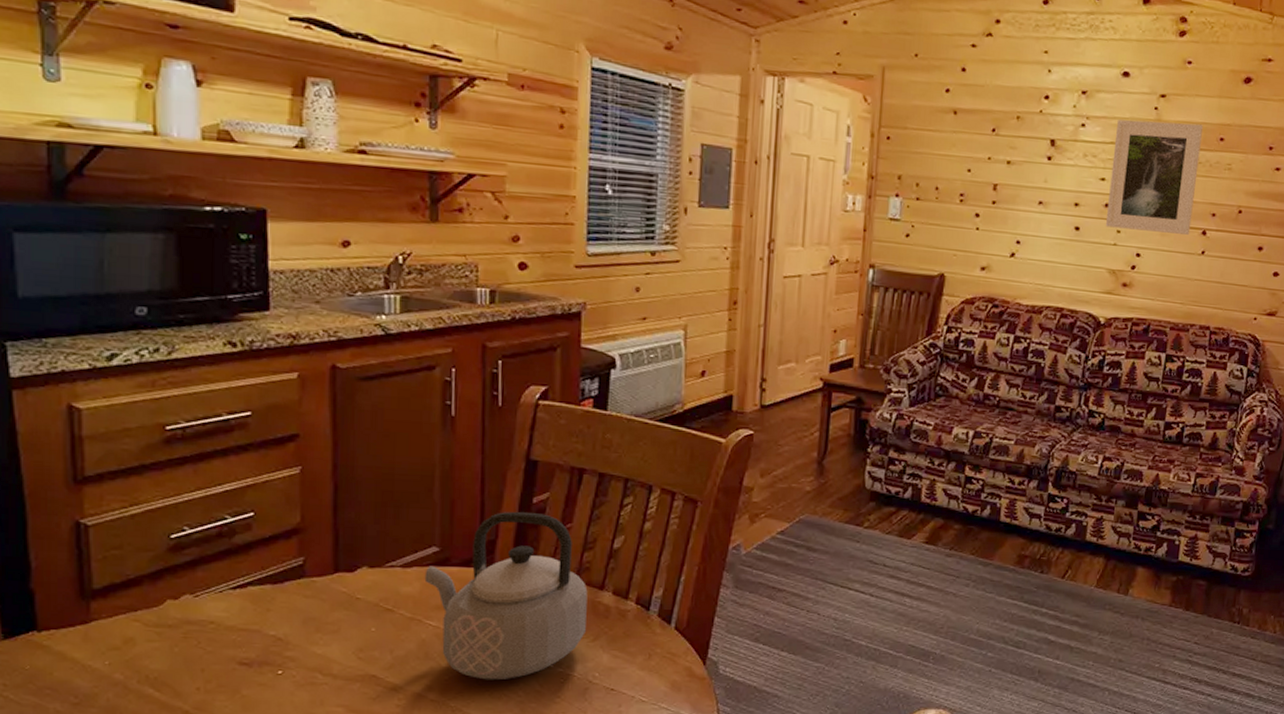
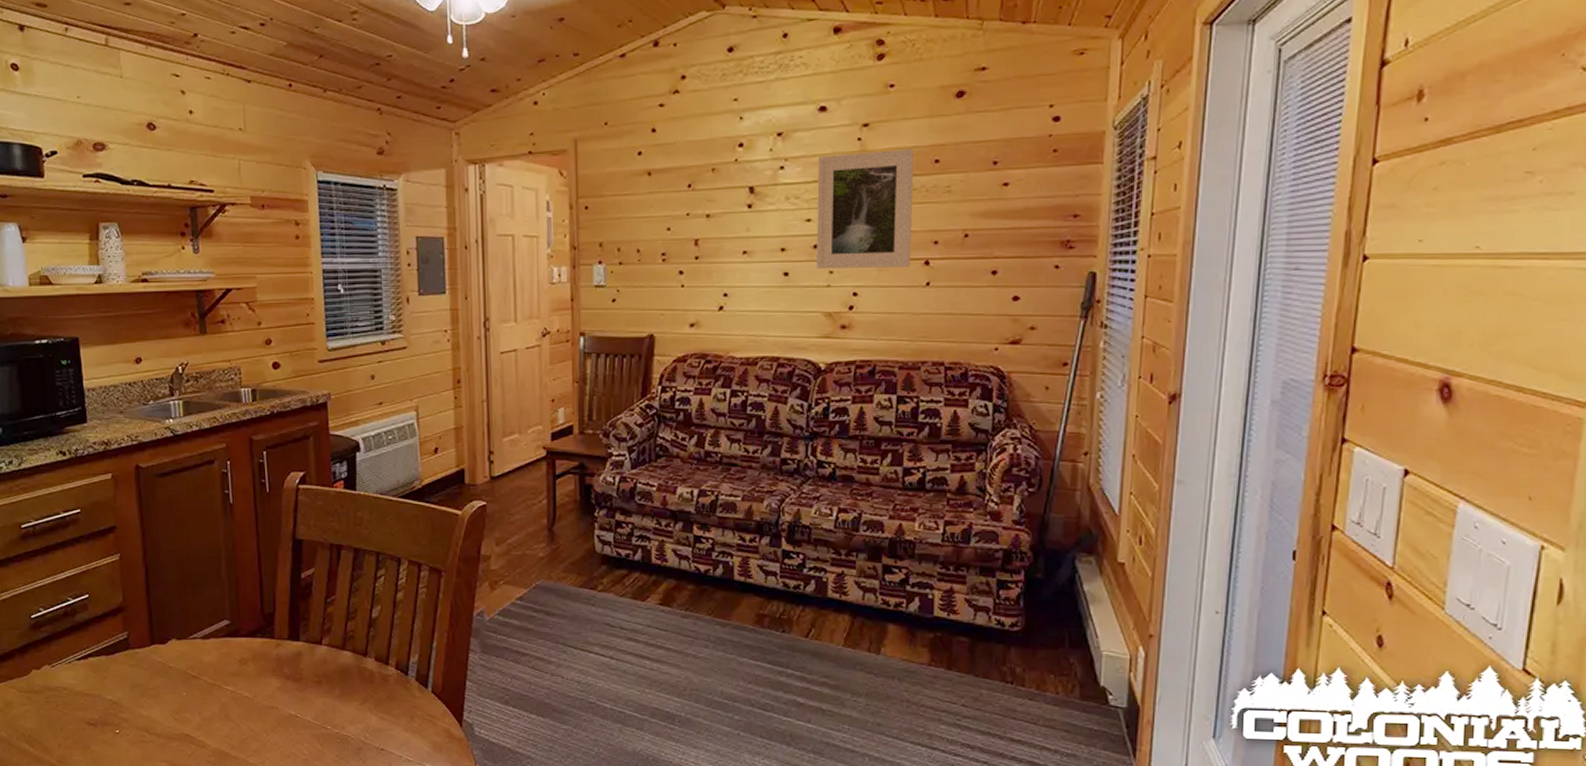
teapot: present [424,511,588,680] -> none [220,586,355,740]

